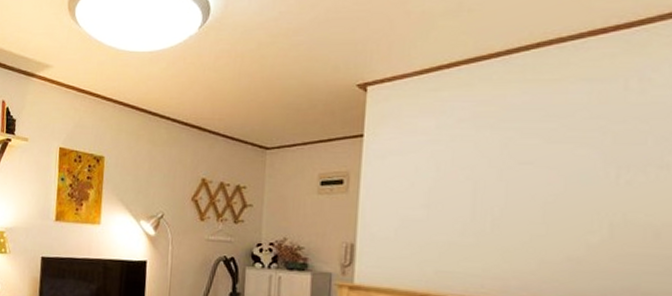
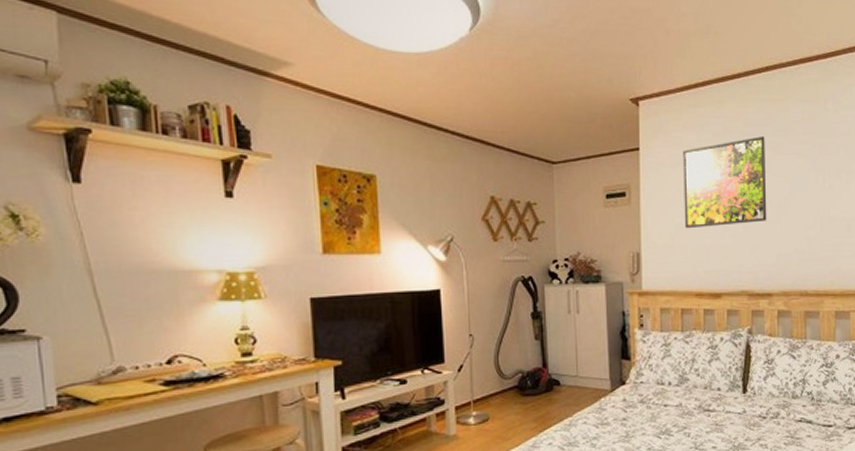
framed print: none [412,122,530,223] -> present [683,136,767,229]

